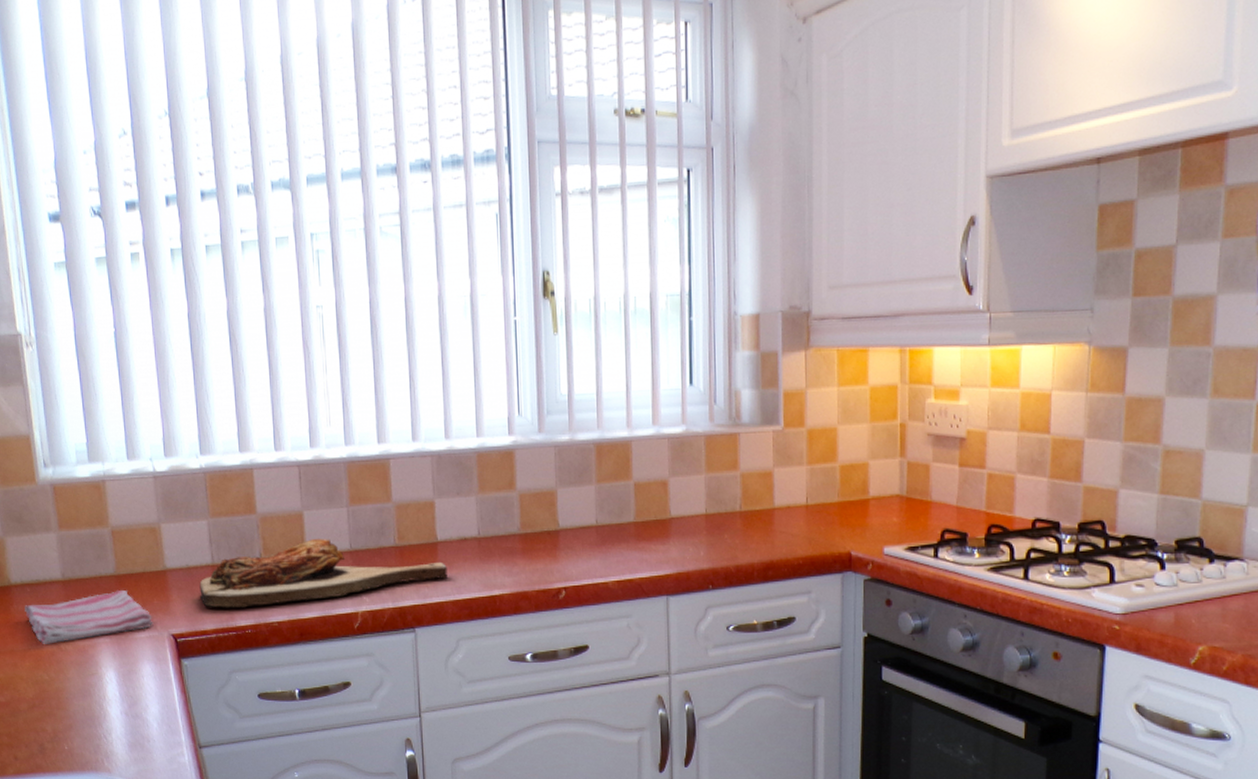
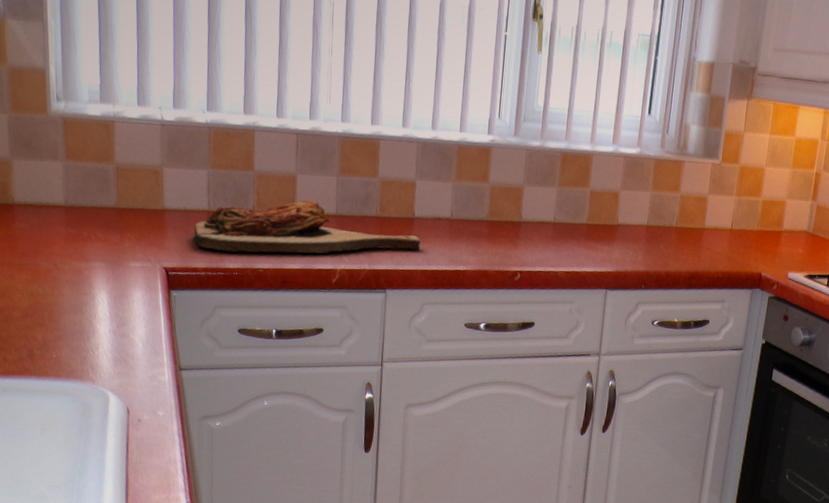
dish towel: present [24,589,153,644] -> none [26,221,148,262]

